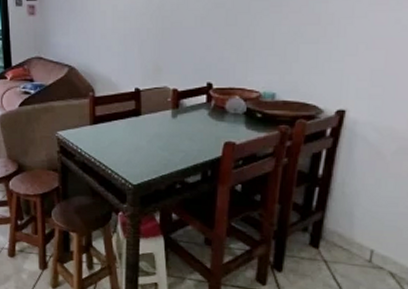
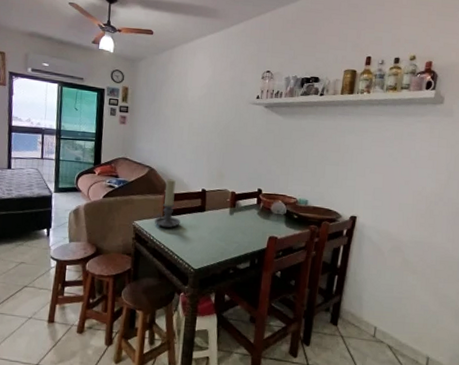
candle holder: none [80,78,112,138] -> present [154,179,181,228]

